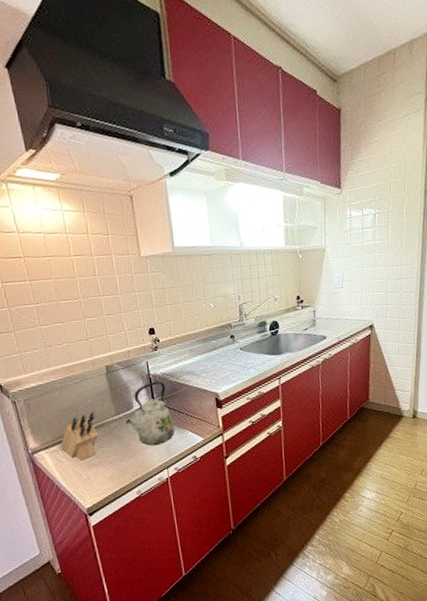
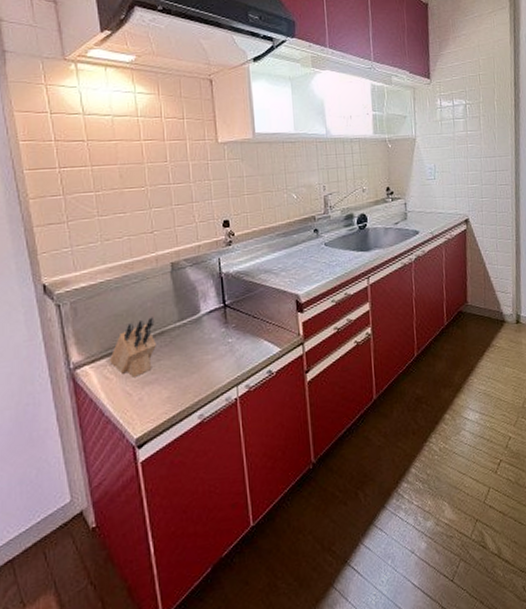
kettle: present [125,381,175,445] -> none [190,280,247,358]

